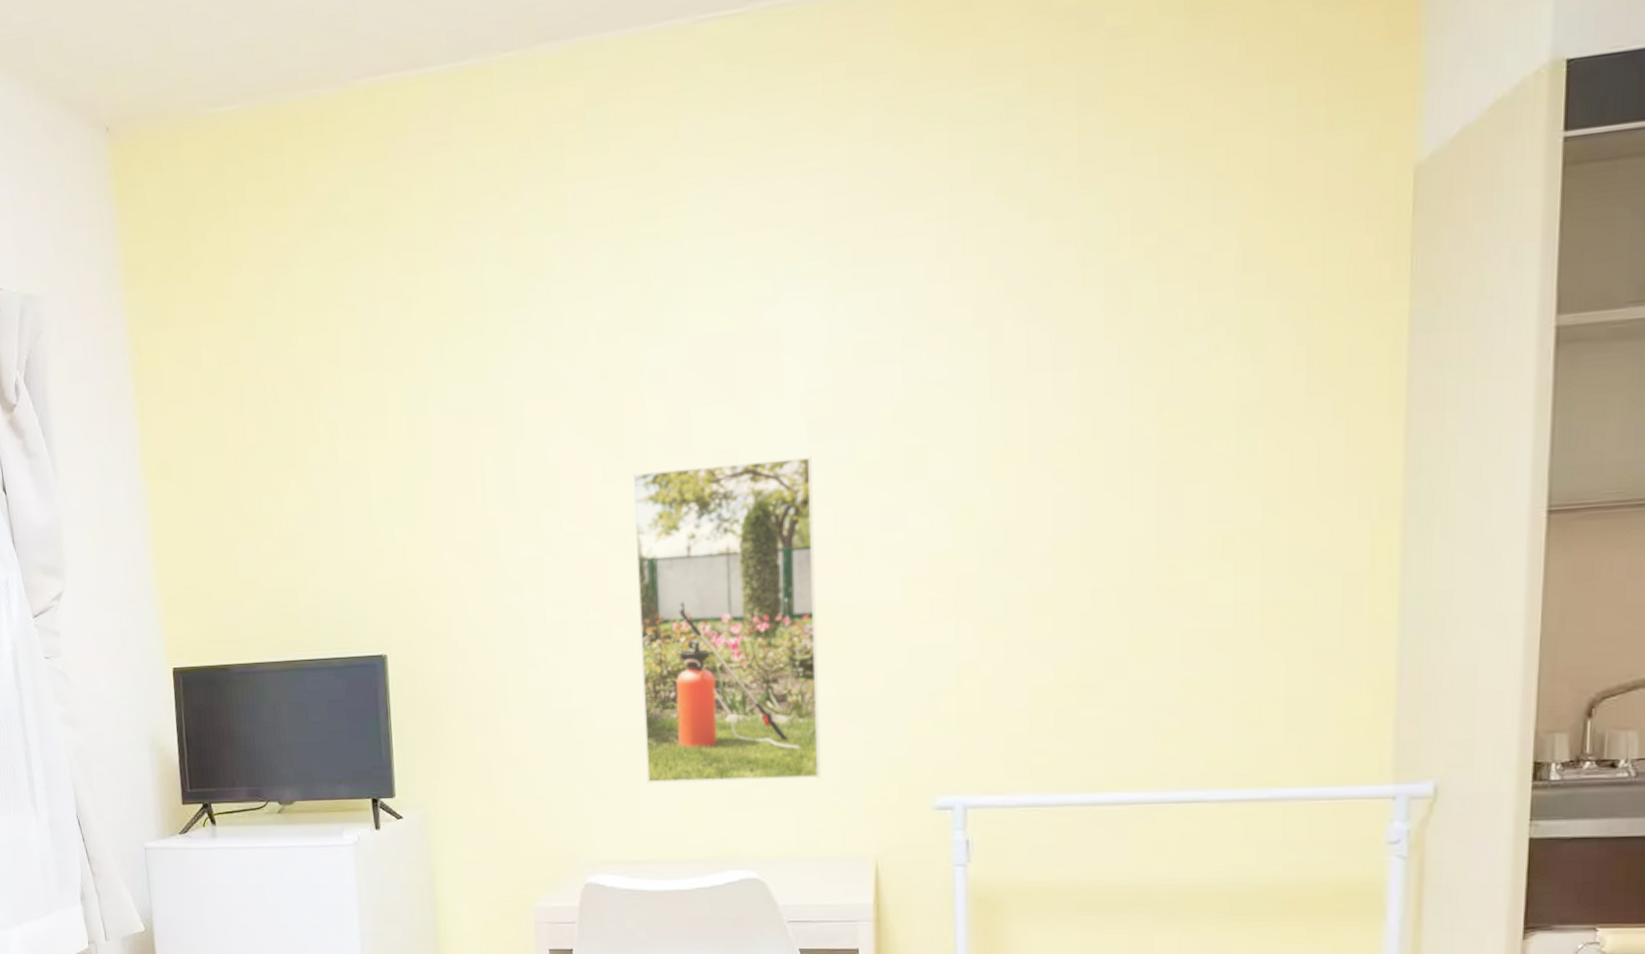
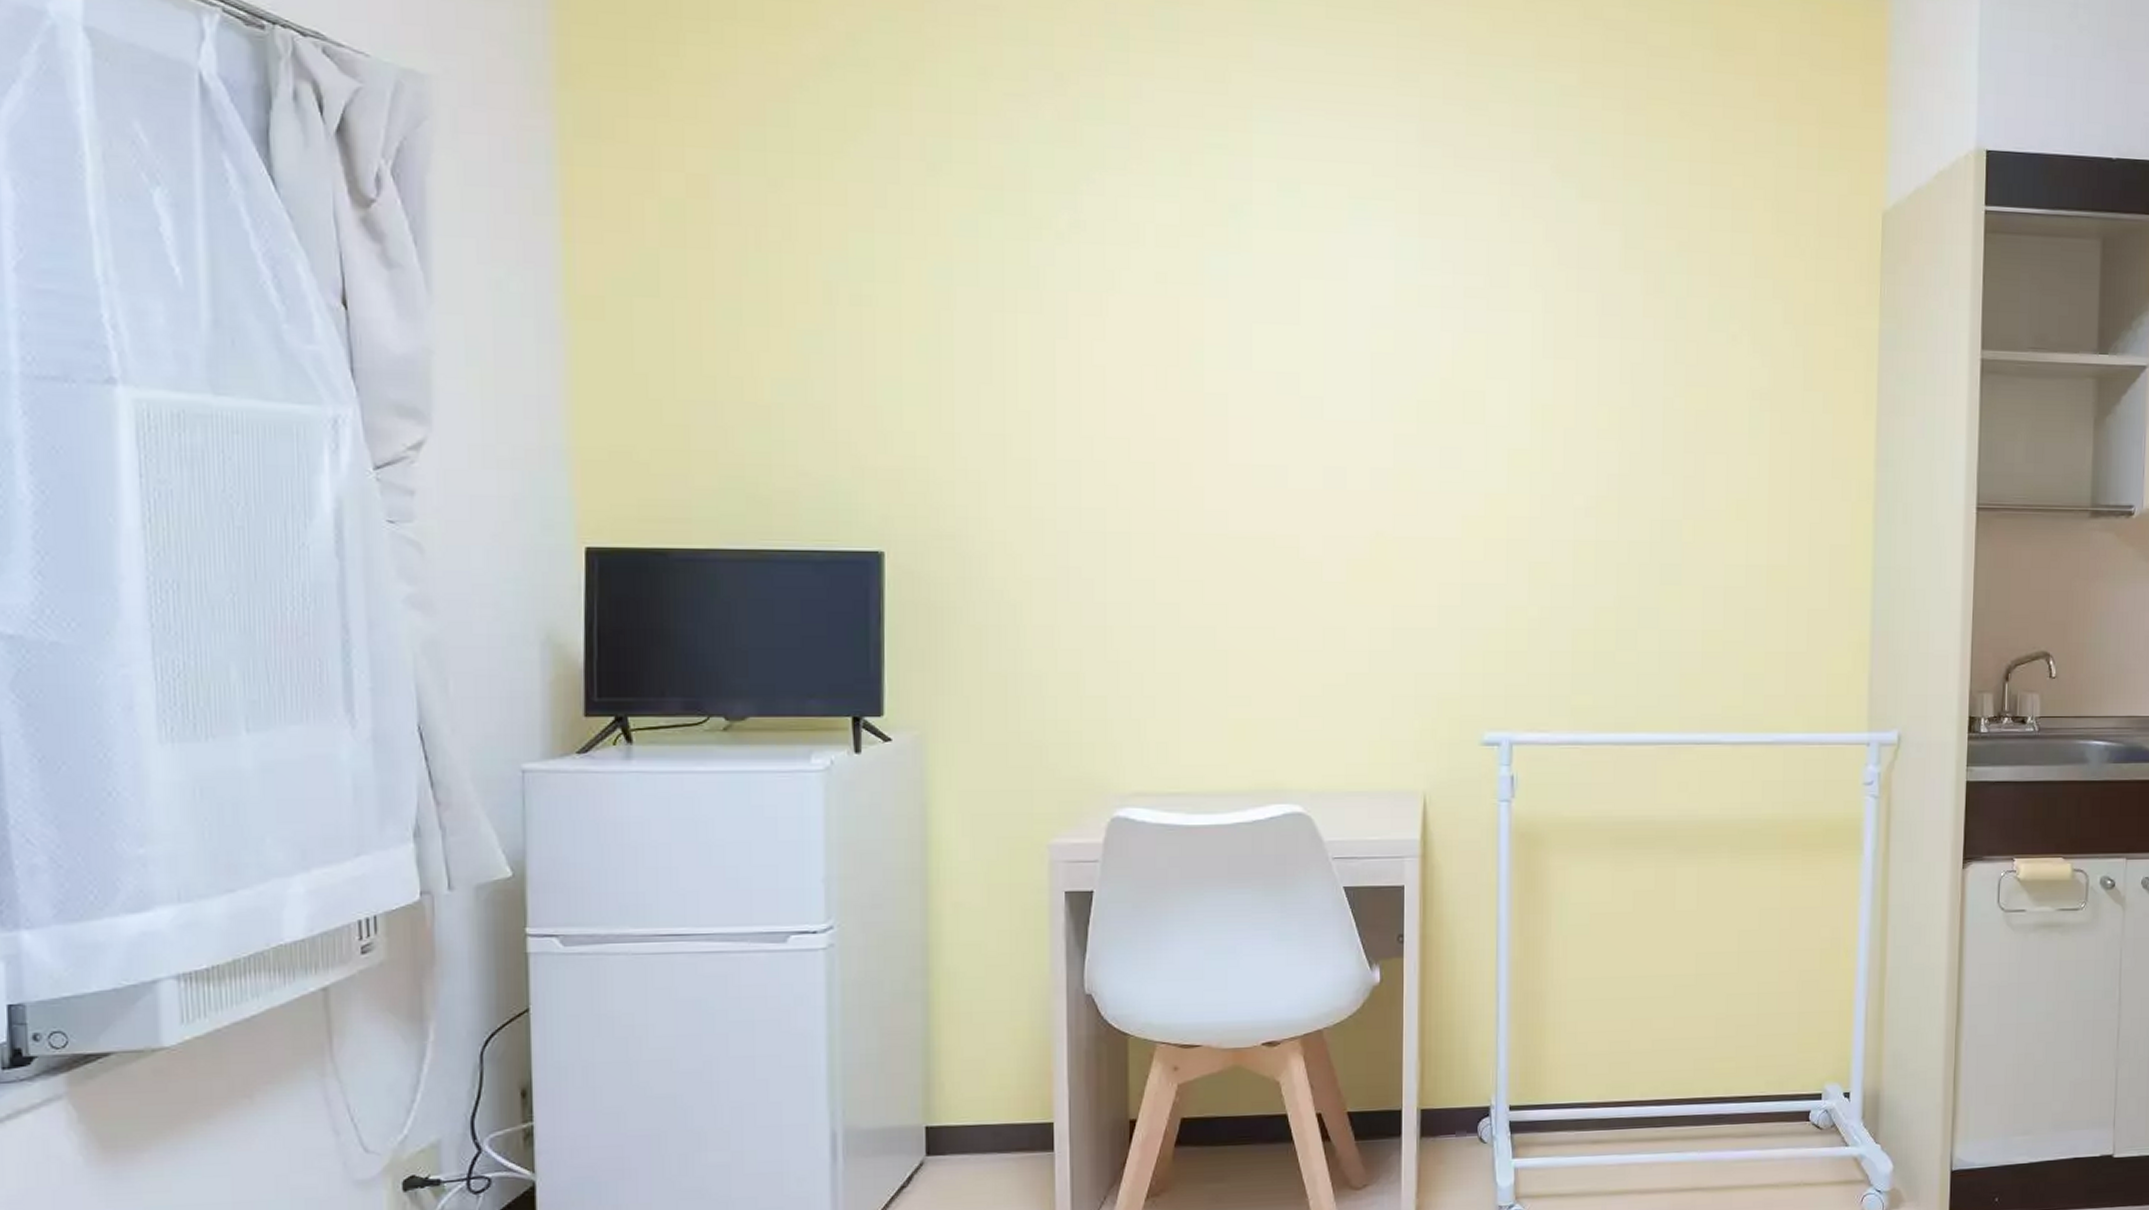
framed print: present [631,456,821,784] -> none [1186,382,1375,711]

